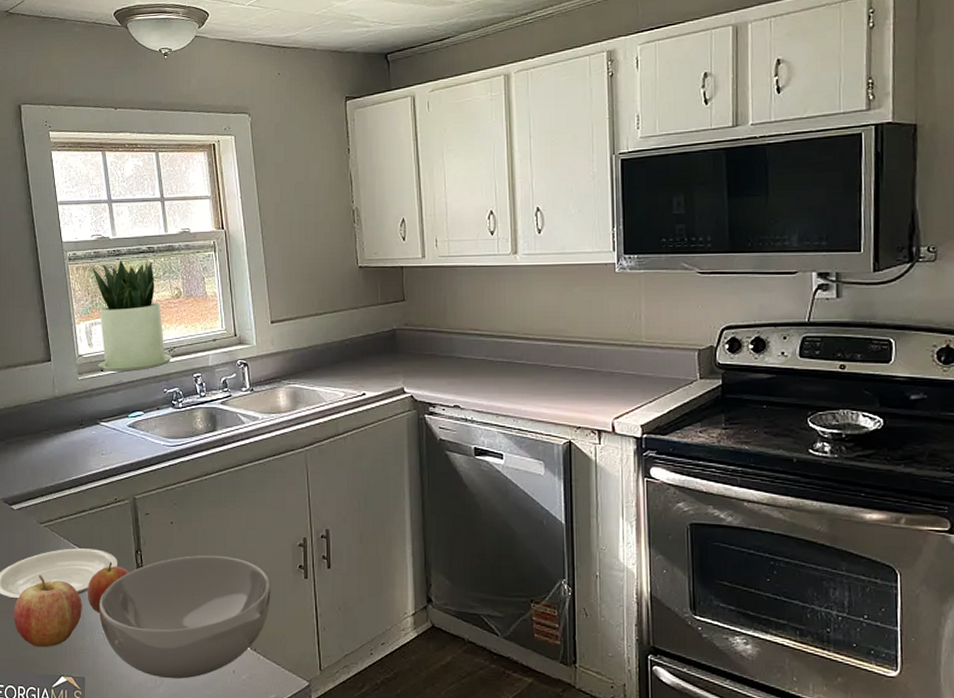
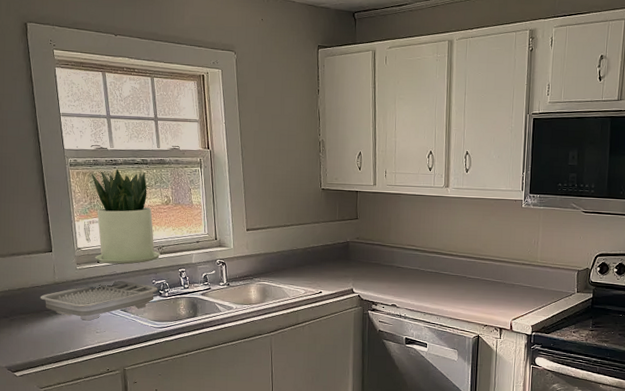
dish rack: none [38,391,170,441] -> present [40,280,158,321]

